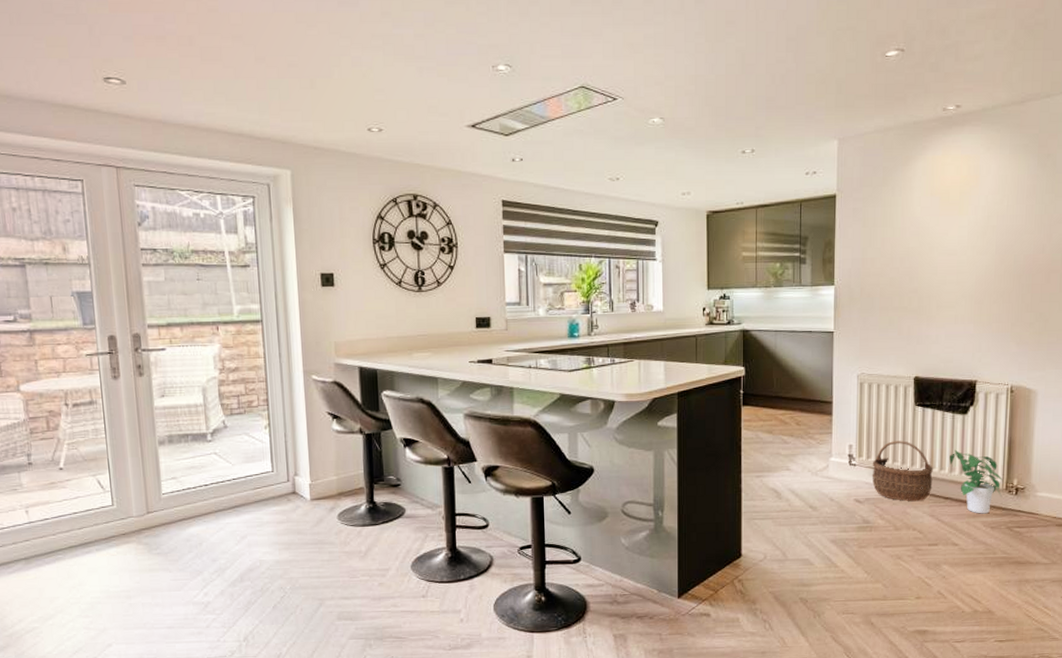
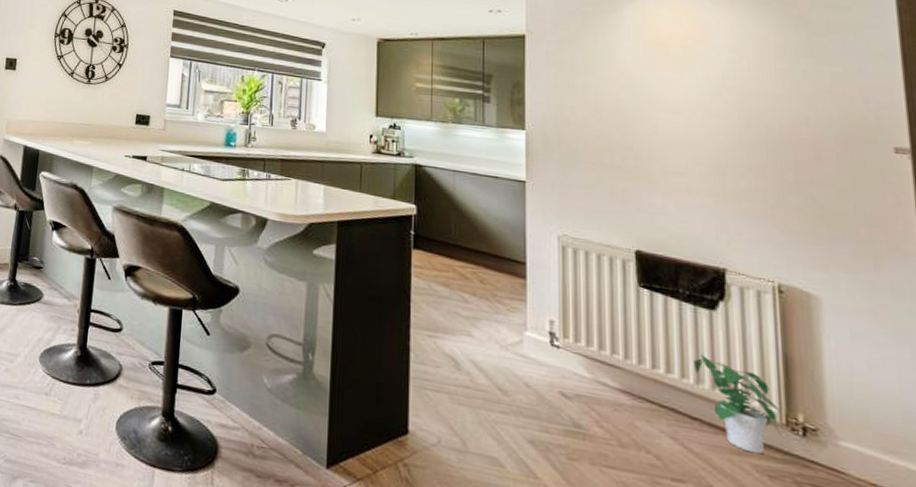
wicker basket: present [871,441,933,501] -> none [582,326,672,414]

